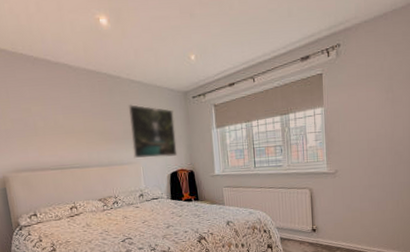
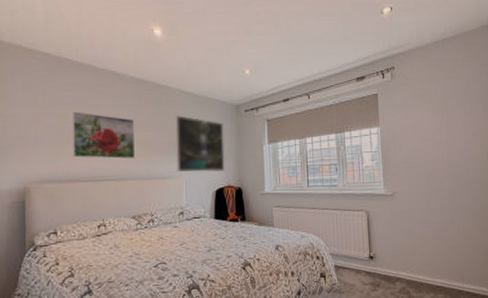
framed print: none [35,105,95,149] -> present [73,111,135,159]

